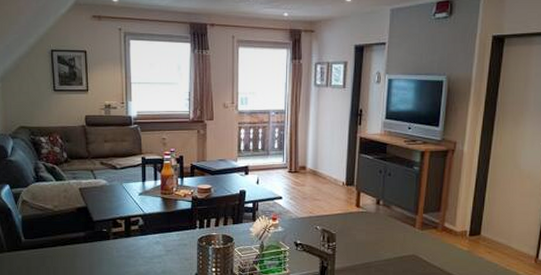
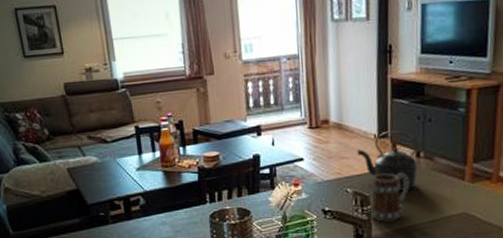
kettle: none [327,180,378,232] -> present [357,130,418,192]
mug: none [334,216,369,257] -> present [369,172,410,222]

